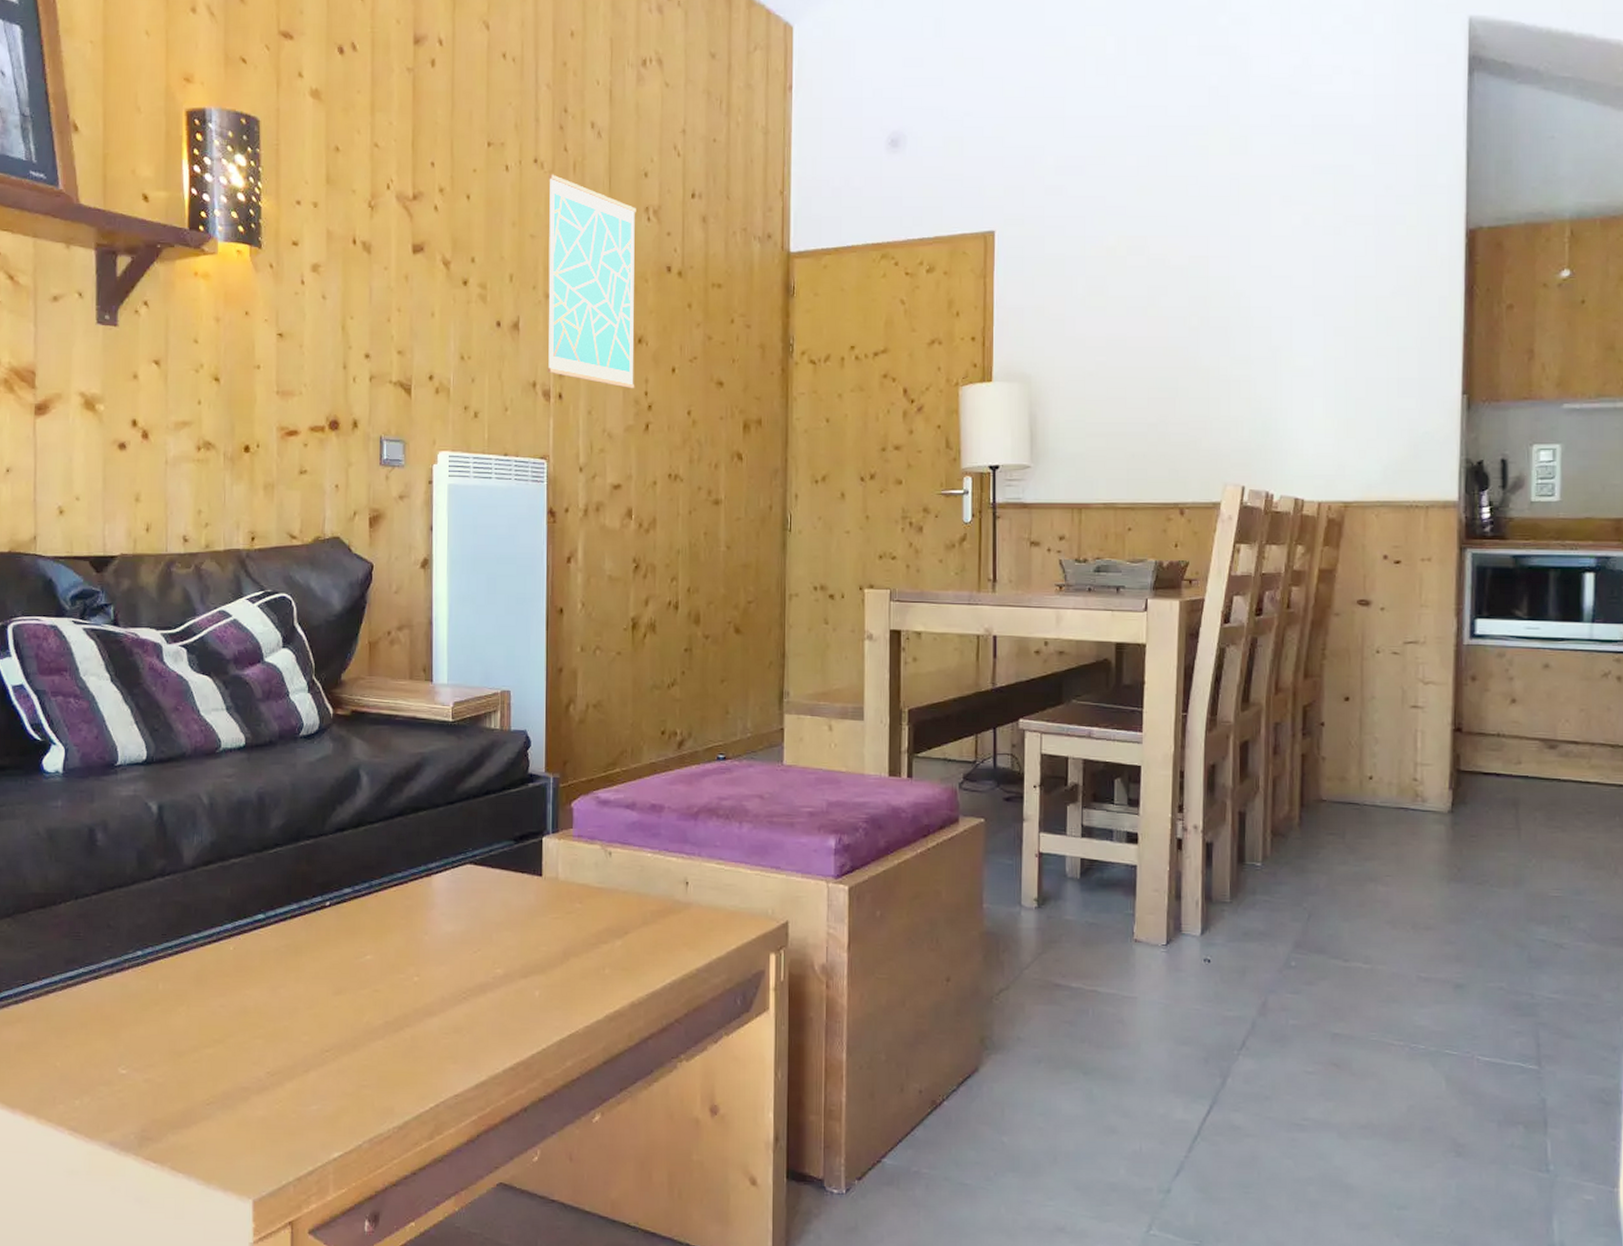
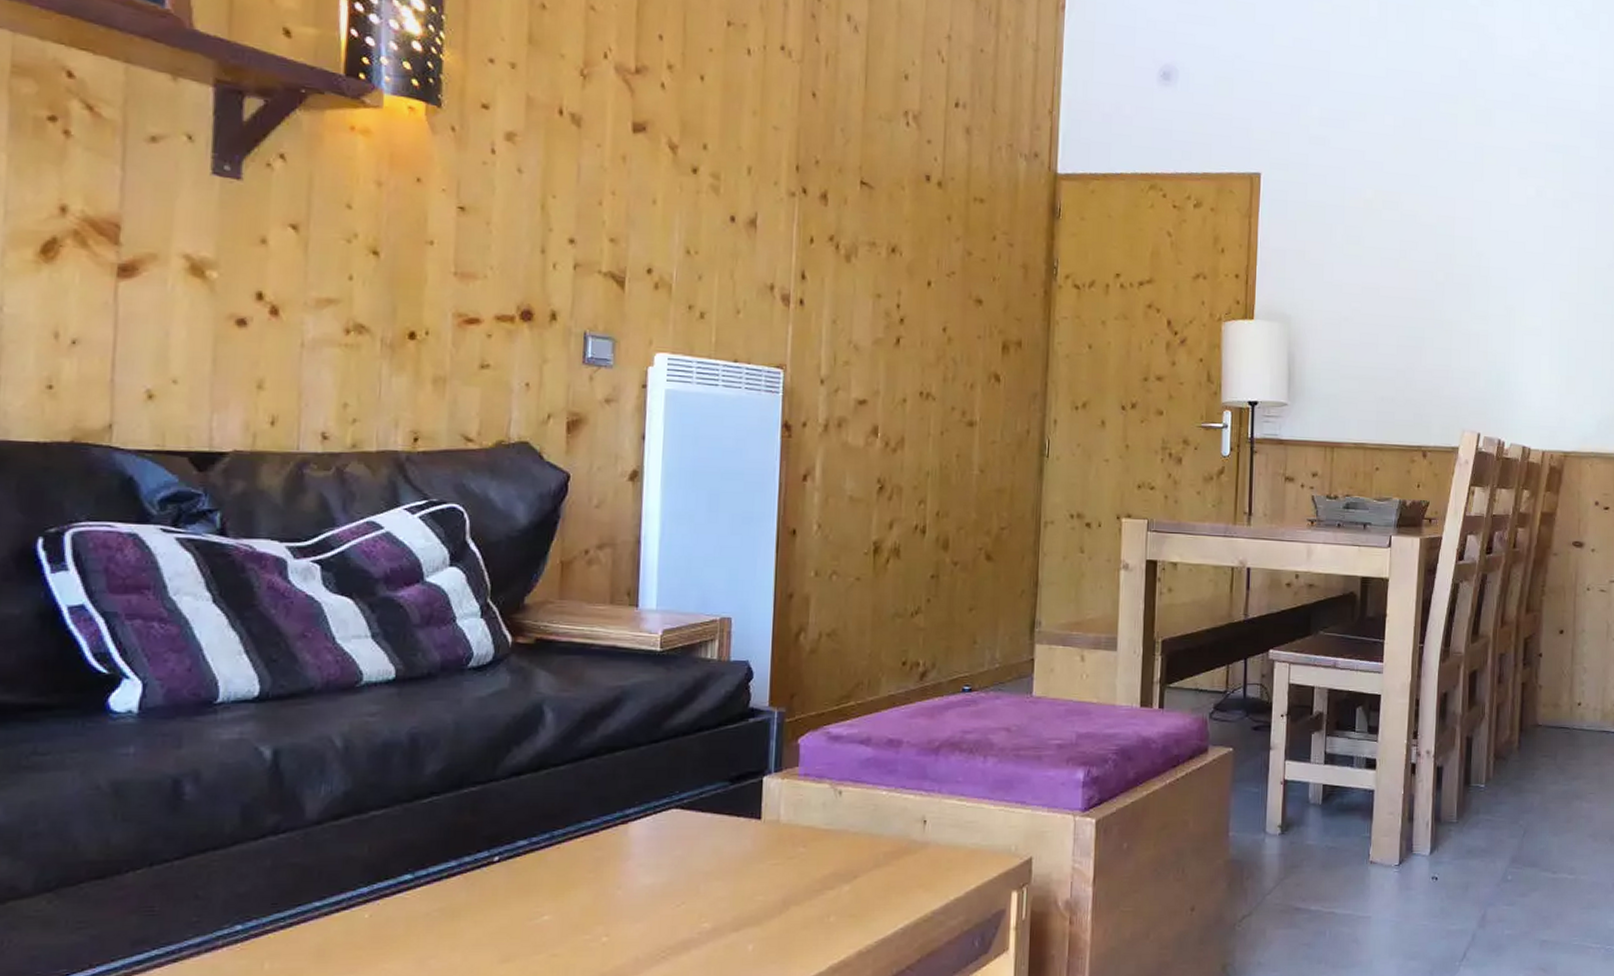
wall art: present [547,174,636,389] -> none [787,64,894,300]

